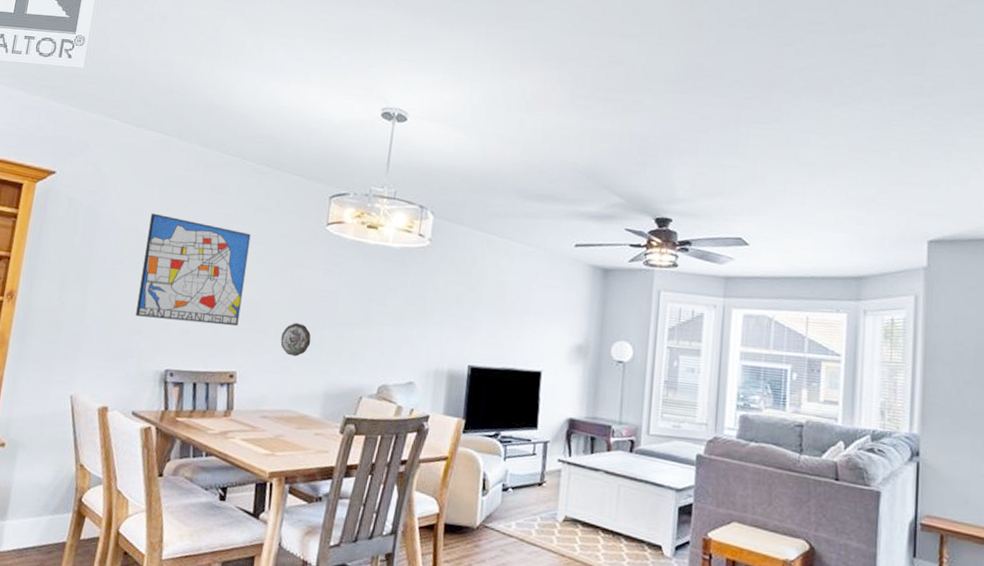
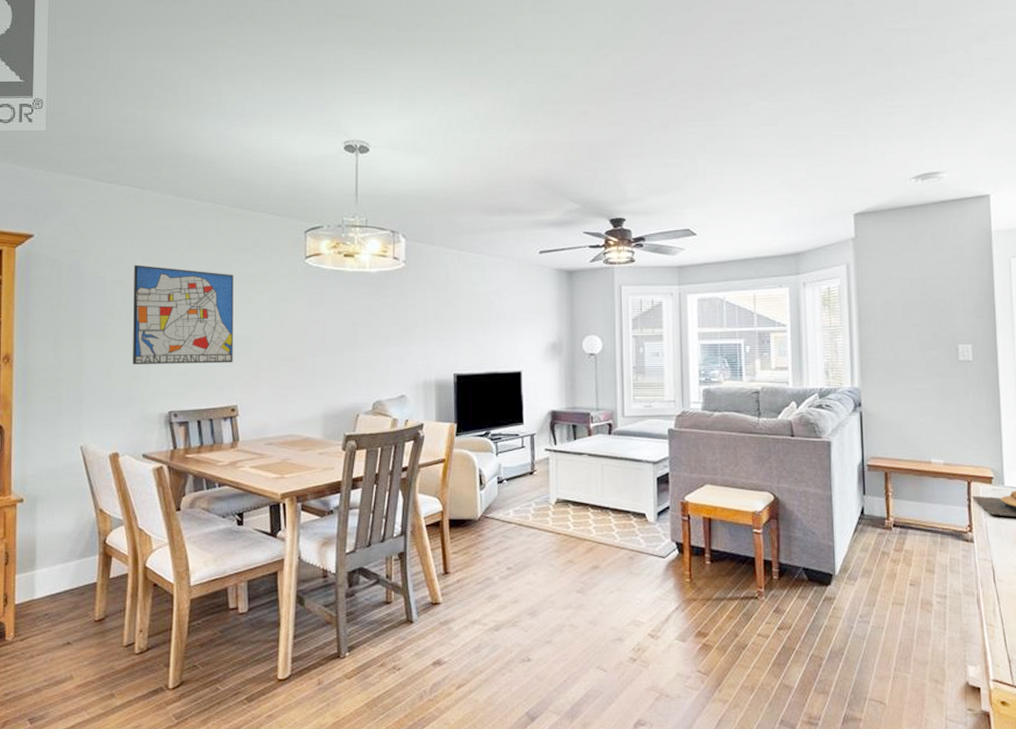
decorative plate: present [280,323,311,357] -> none [276,353,304,385]

